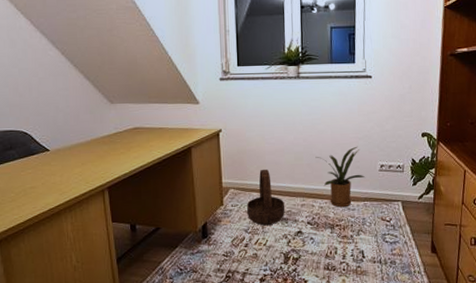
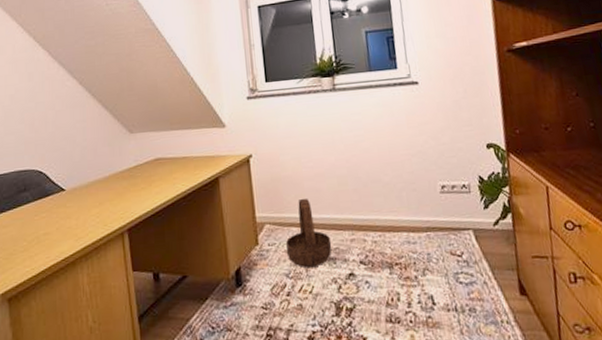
house plant: present [315,146,365,208] -> none [362,164,424,241]

